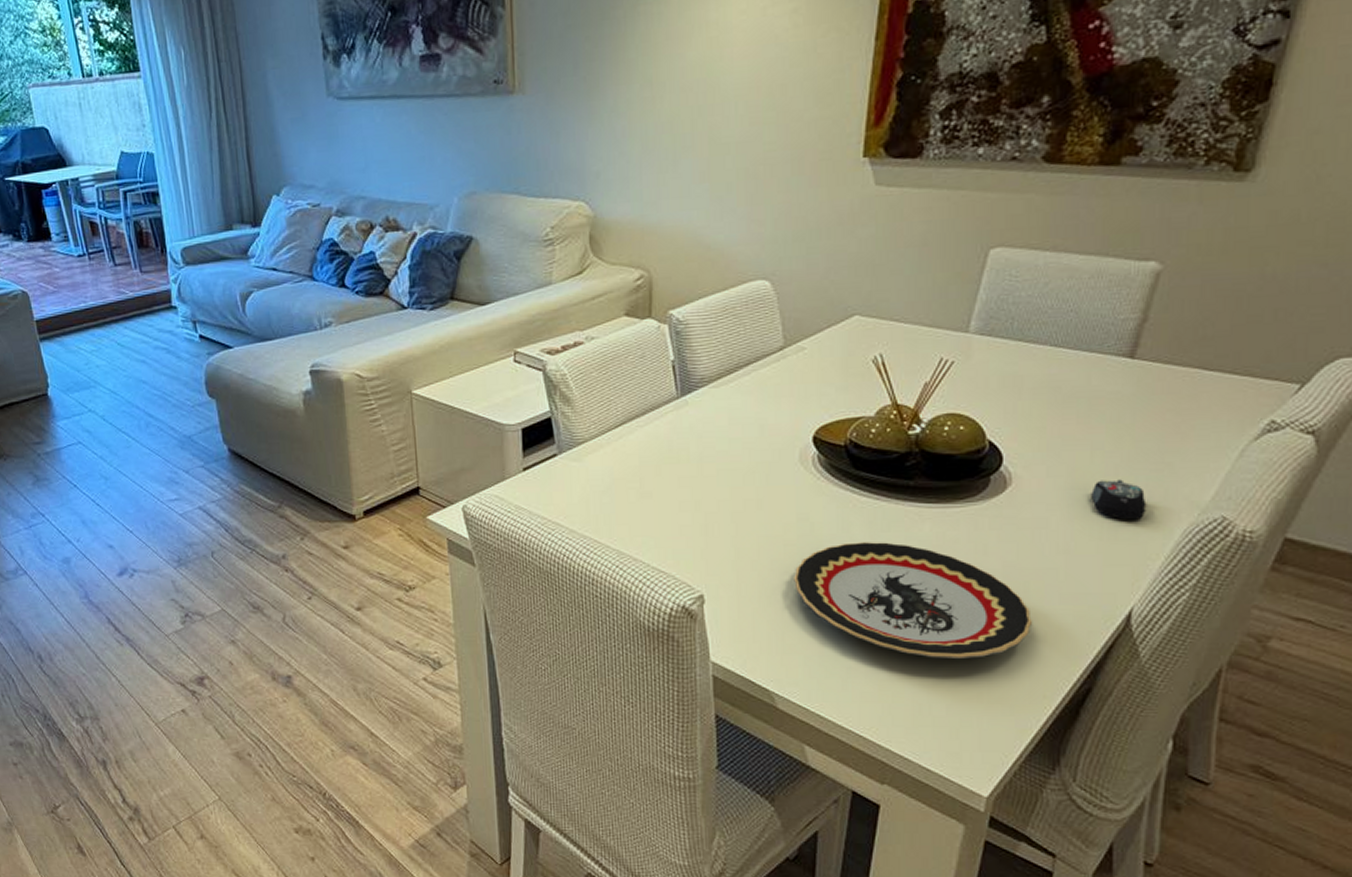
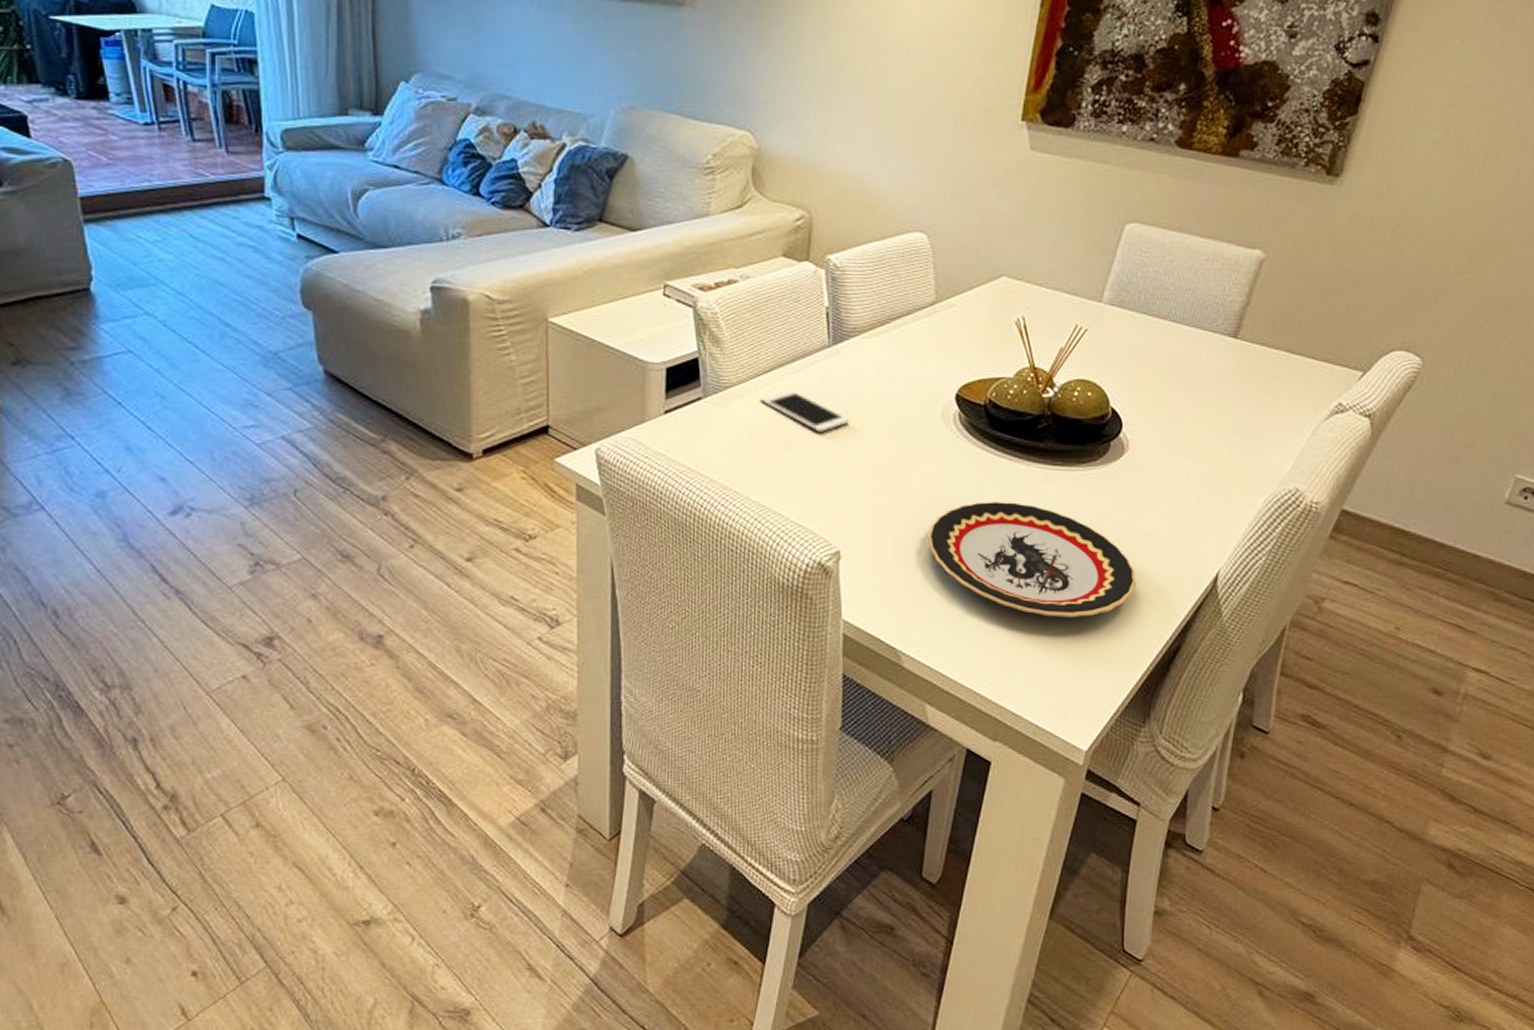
cell phone: none [613,441,703,481] -> present [760,388,849,432]
computer mouse: present [1091,479,1147,520] -> none [1193,450,1237,489]

